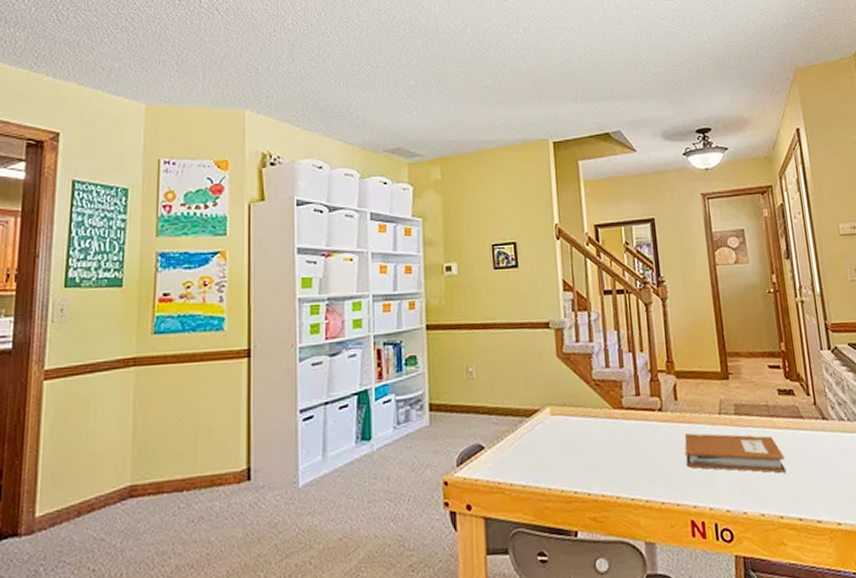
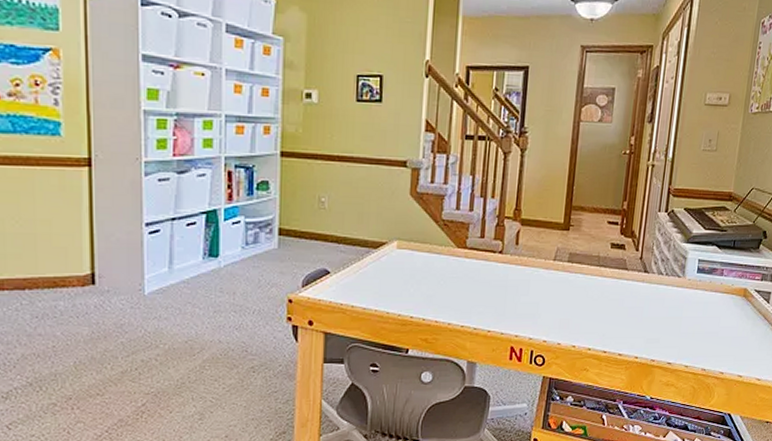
notebook: present [684,433,786,473] -> none [516,275,604,314]

